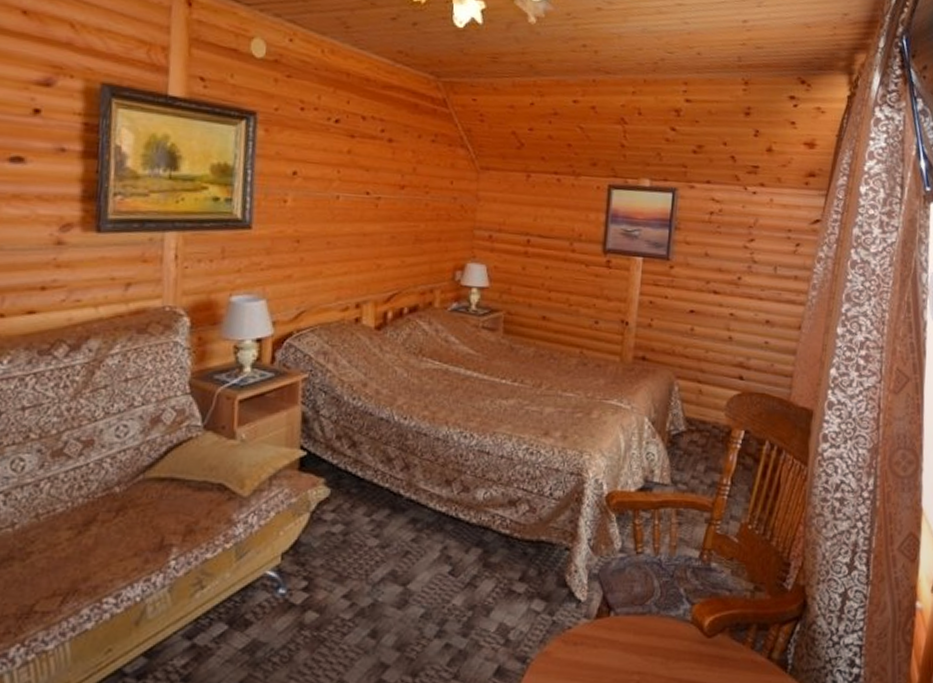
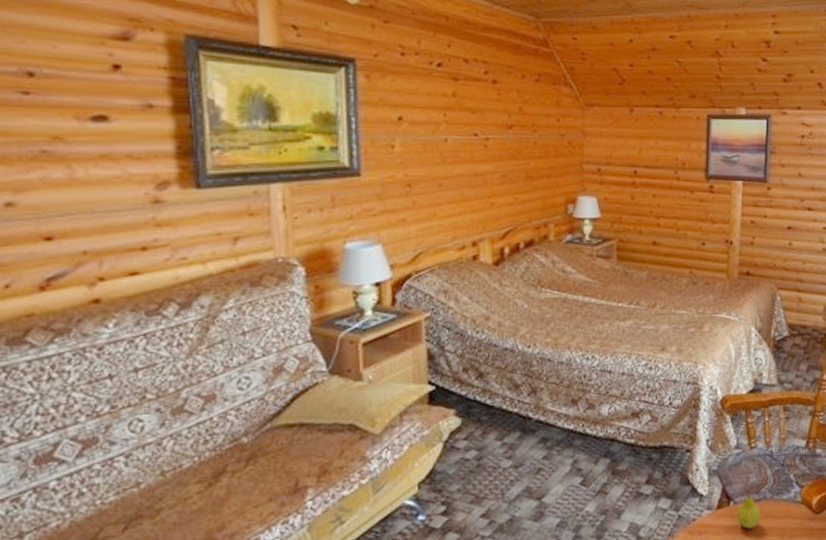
fruit: none [617,597,645,646] -> present [737,487,762,530]

